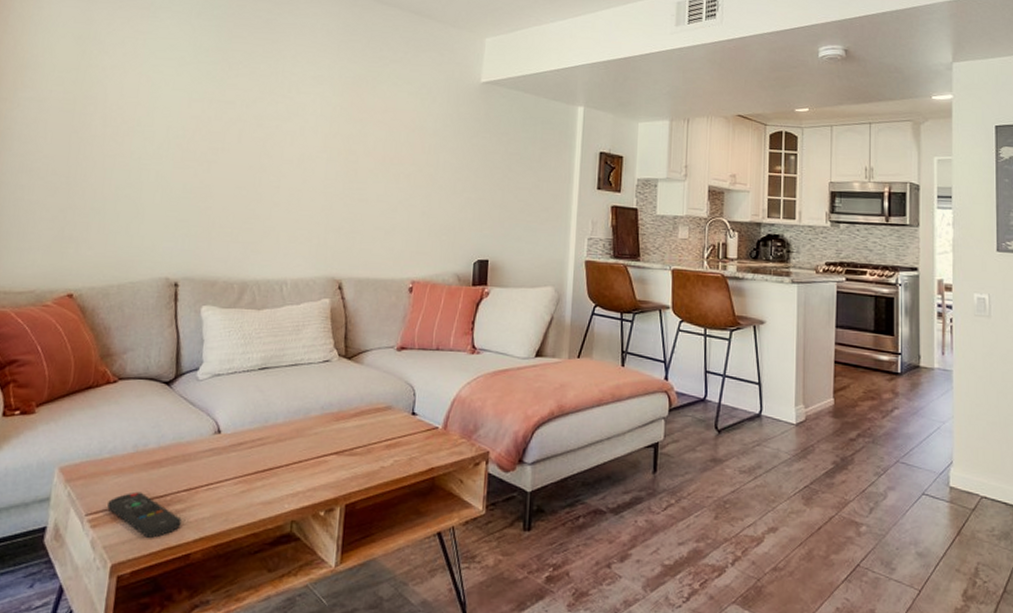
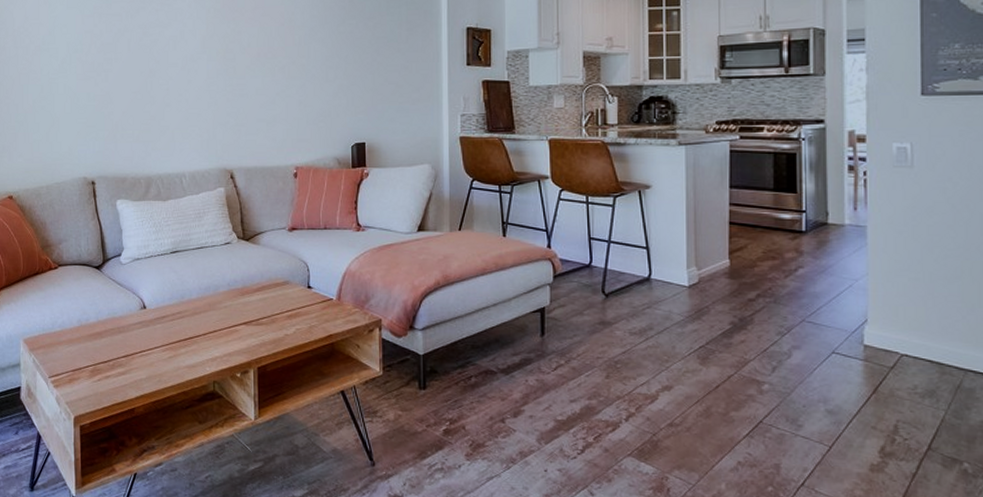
remote control: present [107,491,182,538] -> none [65,358,124,395]

